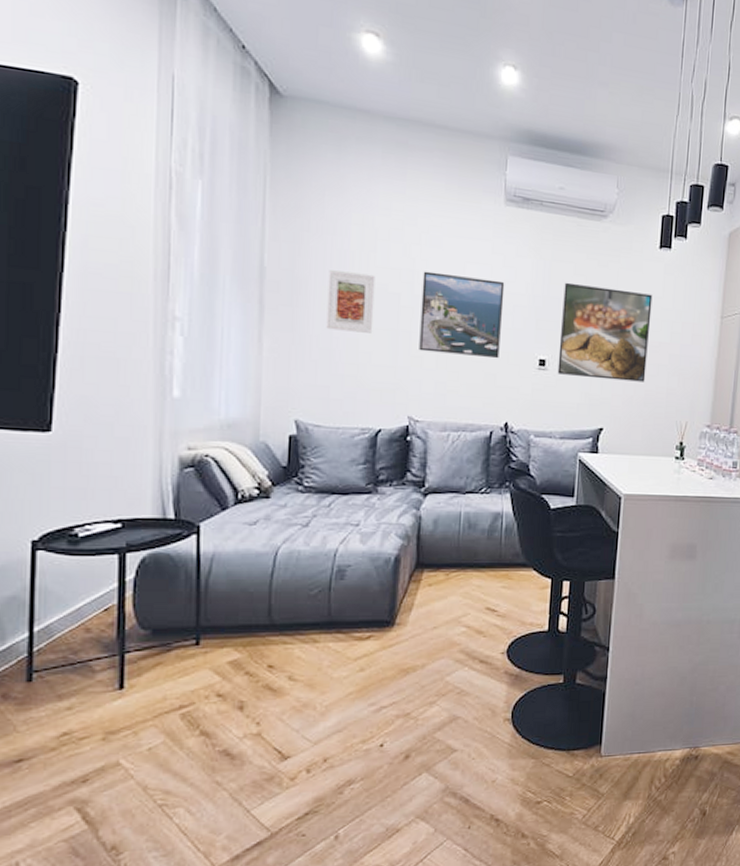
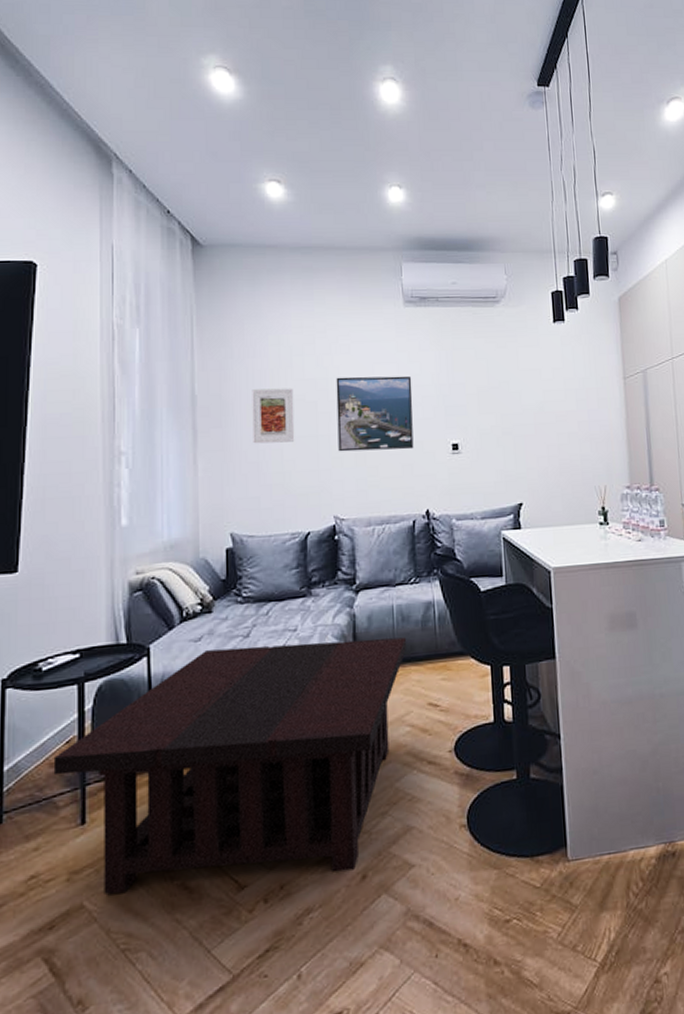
coffee table: none [89,535,472,755] -> present [53,637,407,895]
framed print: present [557,282,653,382] -> none [467,366,558,456]

